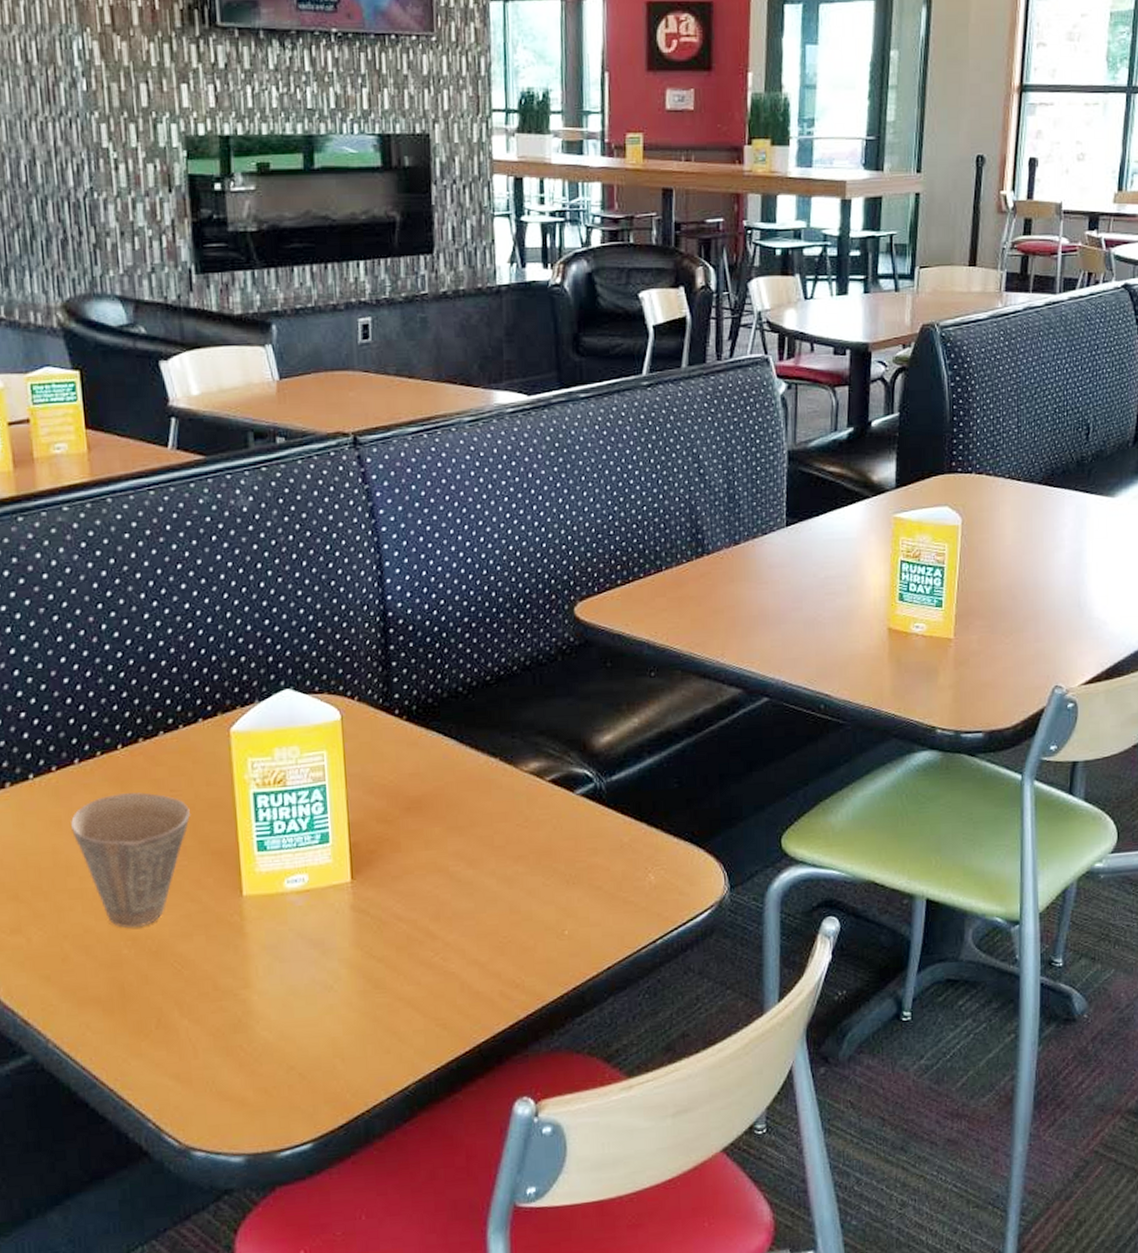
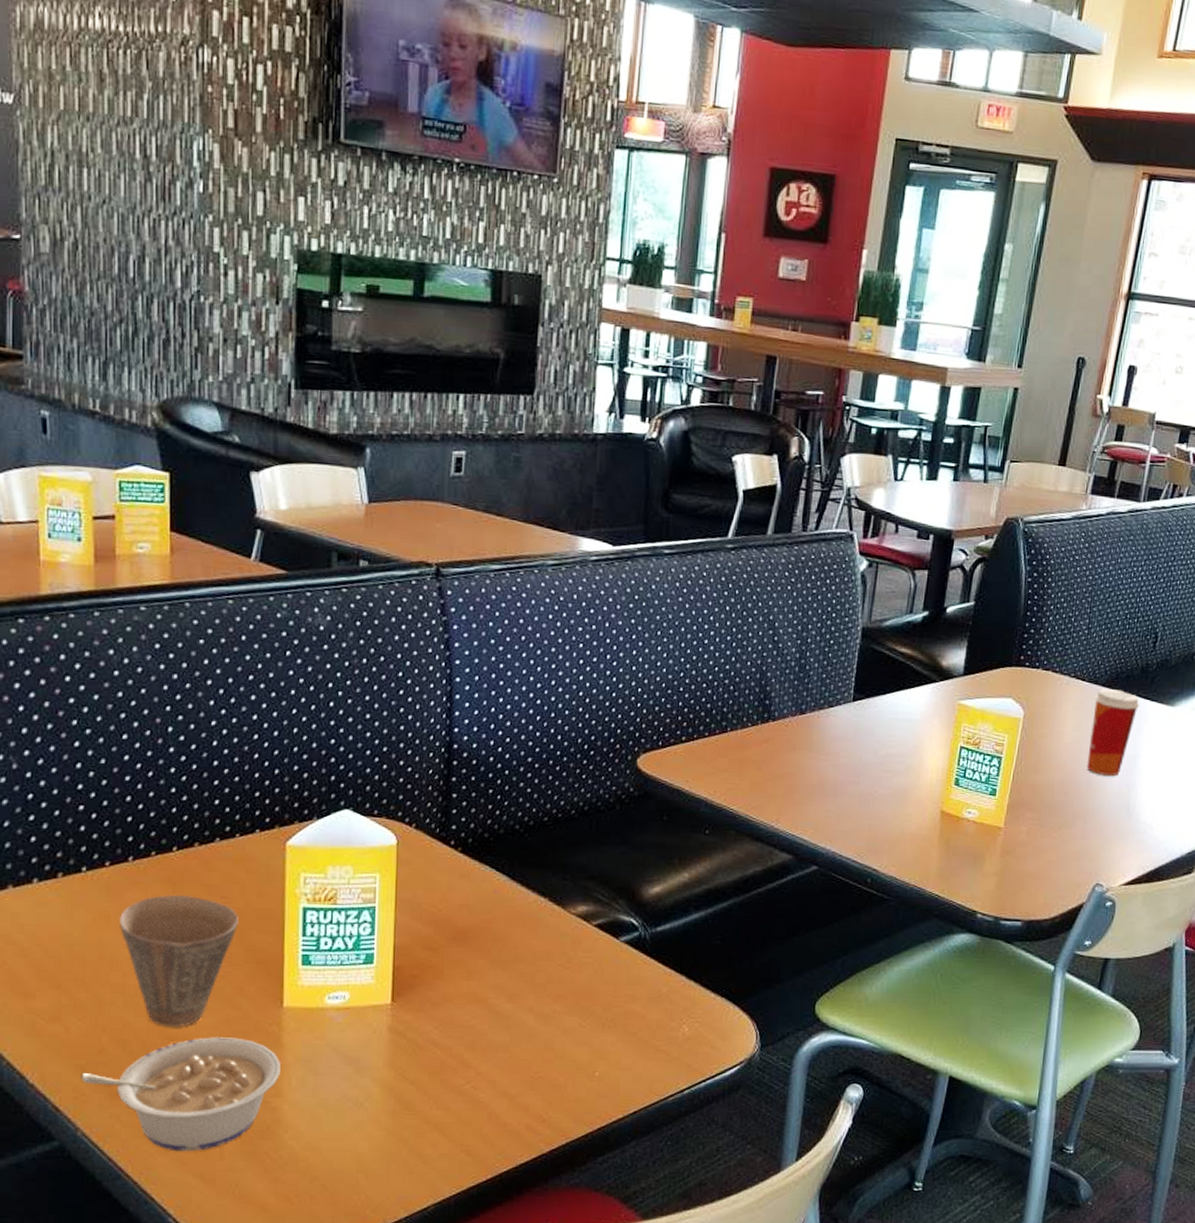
legume: none [47,932,246,1054] -> present [81,1037,280,1152]
paper cup: none [1032,486,1080,576] -> present [1086,689,1140,777]

